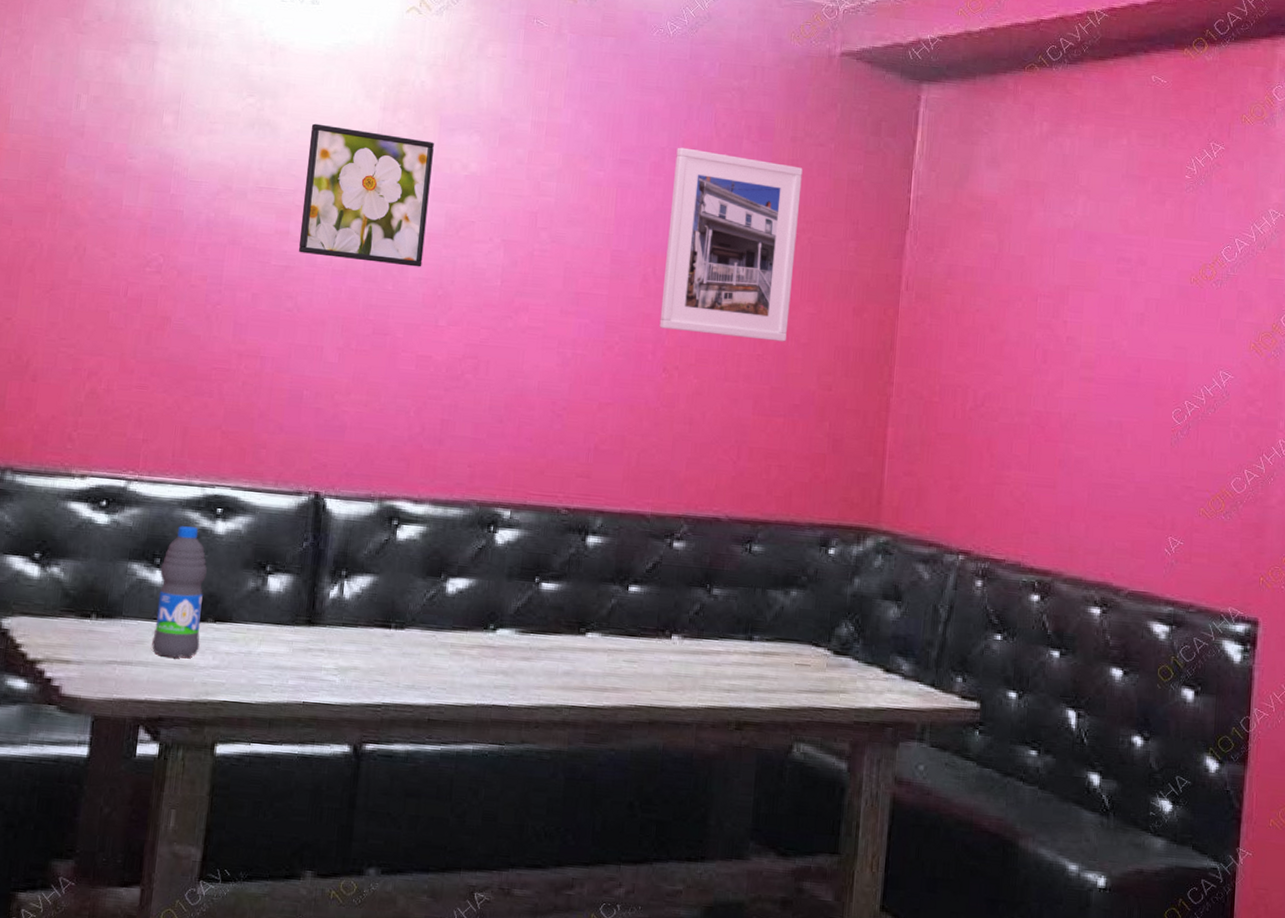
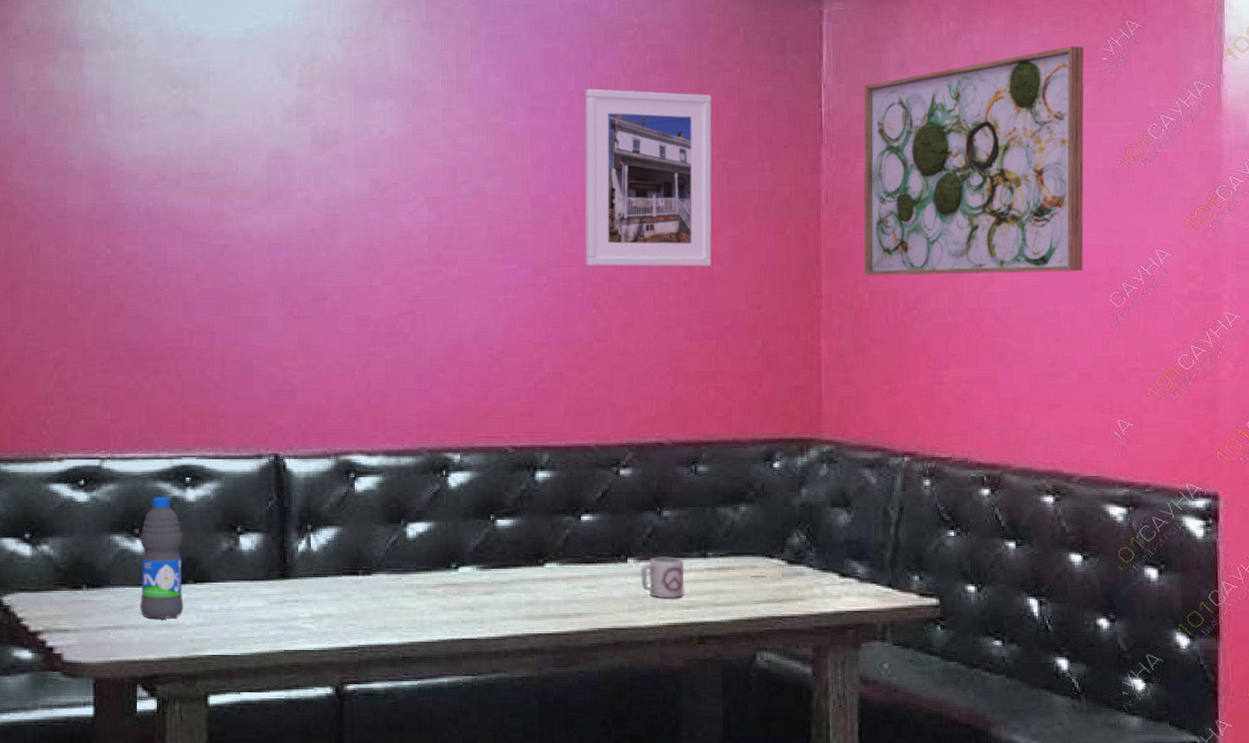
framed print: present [298,123,434,267] -> none [233,106,352,233]
cup: none [683,635,728,680] -> present [640,557,685,599]
wall art: none [937,160,1169,385] -> present [864,45,1084,276]

